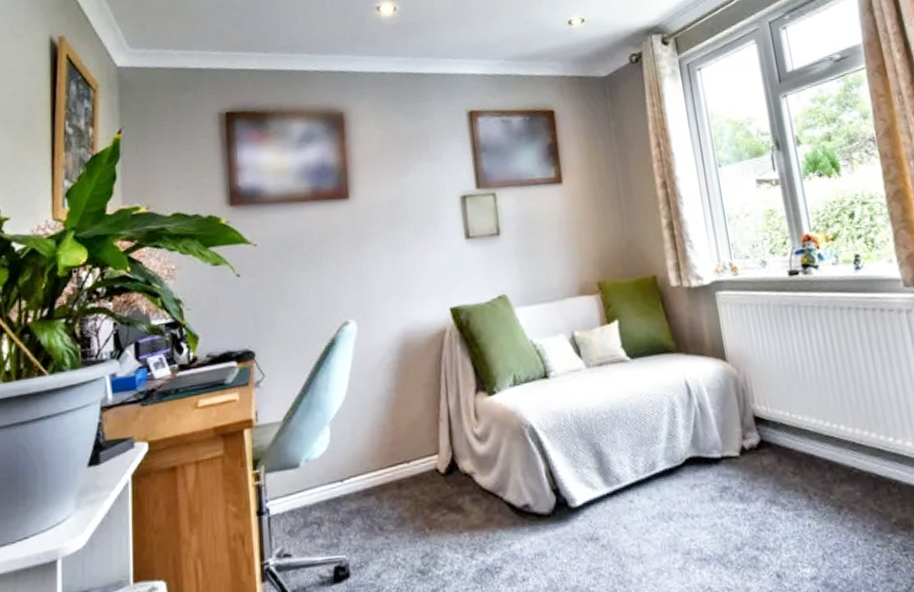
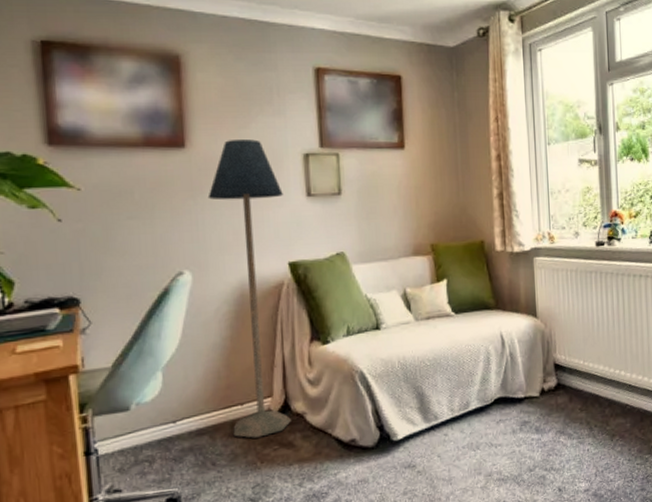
floor lamp: none [370,185,461,501] -> present [207,139,292,438]

